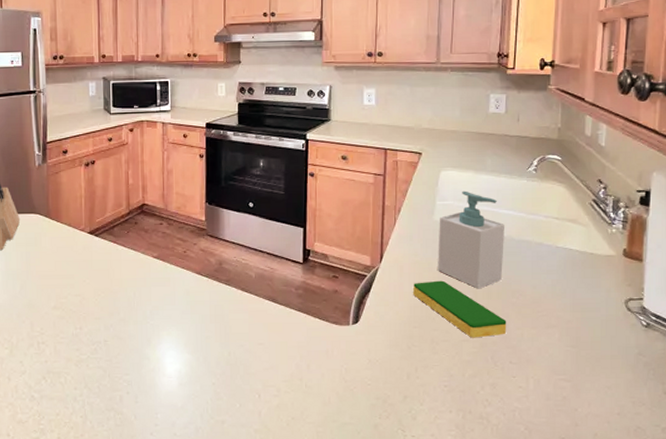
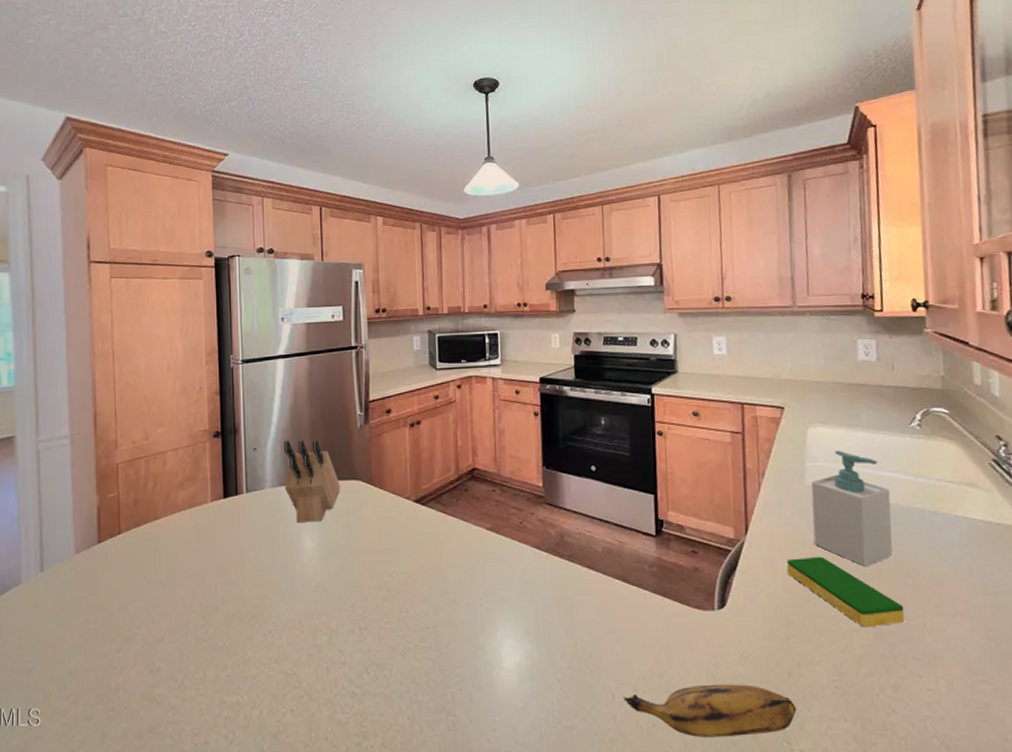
banana: none [268,385,412,427] -> present [623,684,797,737]

